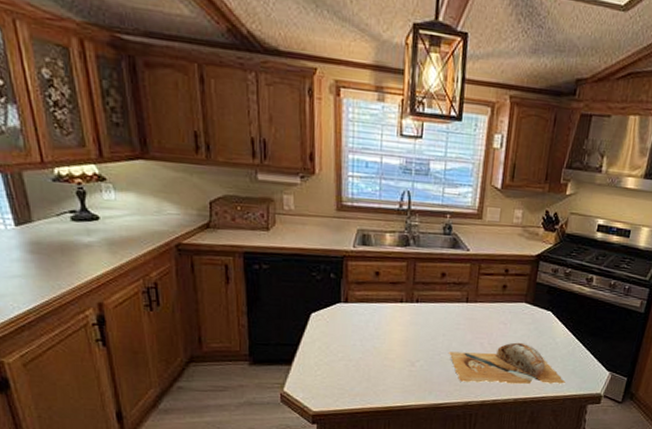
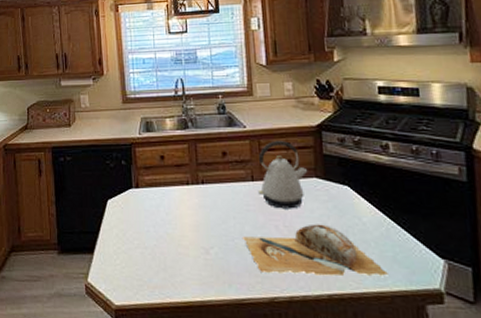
kettle: none [470,266,520,329] -> present [257,141,308,209]

